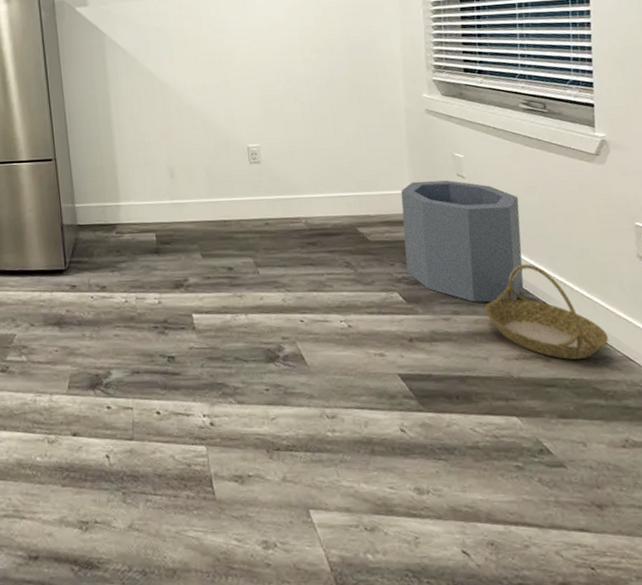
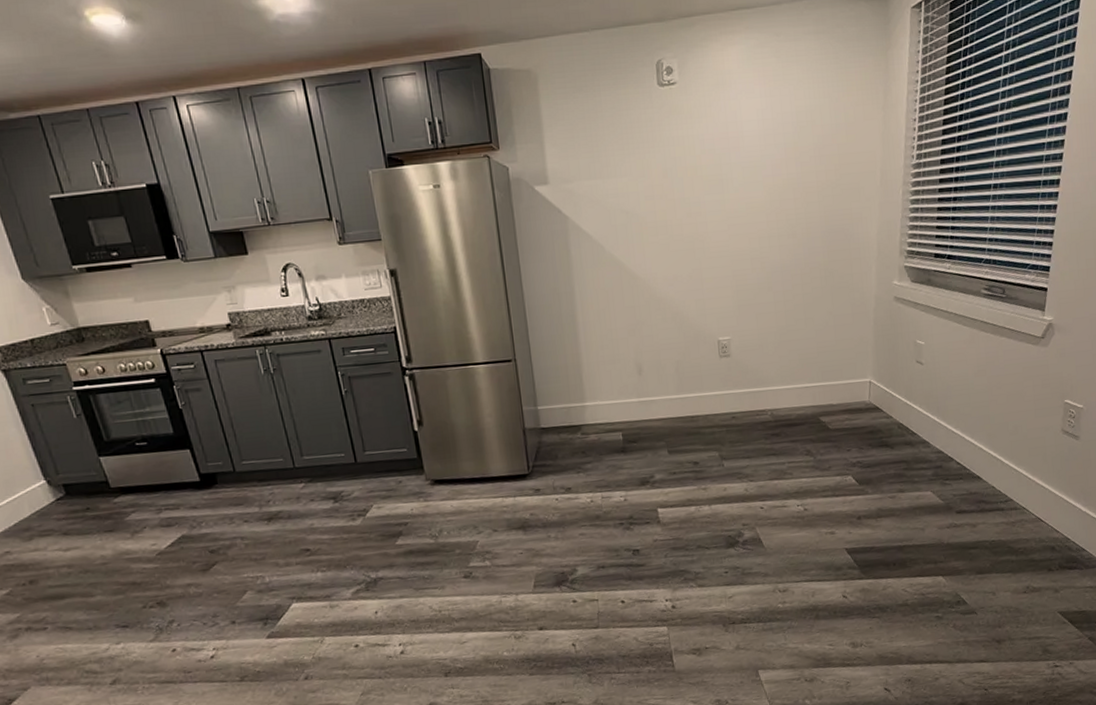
trash can: present [401,180,524,303] -> none [861,367,968,481]
basket: present [484,264,609,360] -> none [926,442,1027,525]

